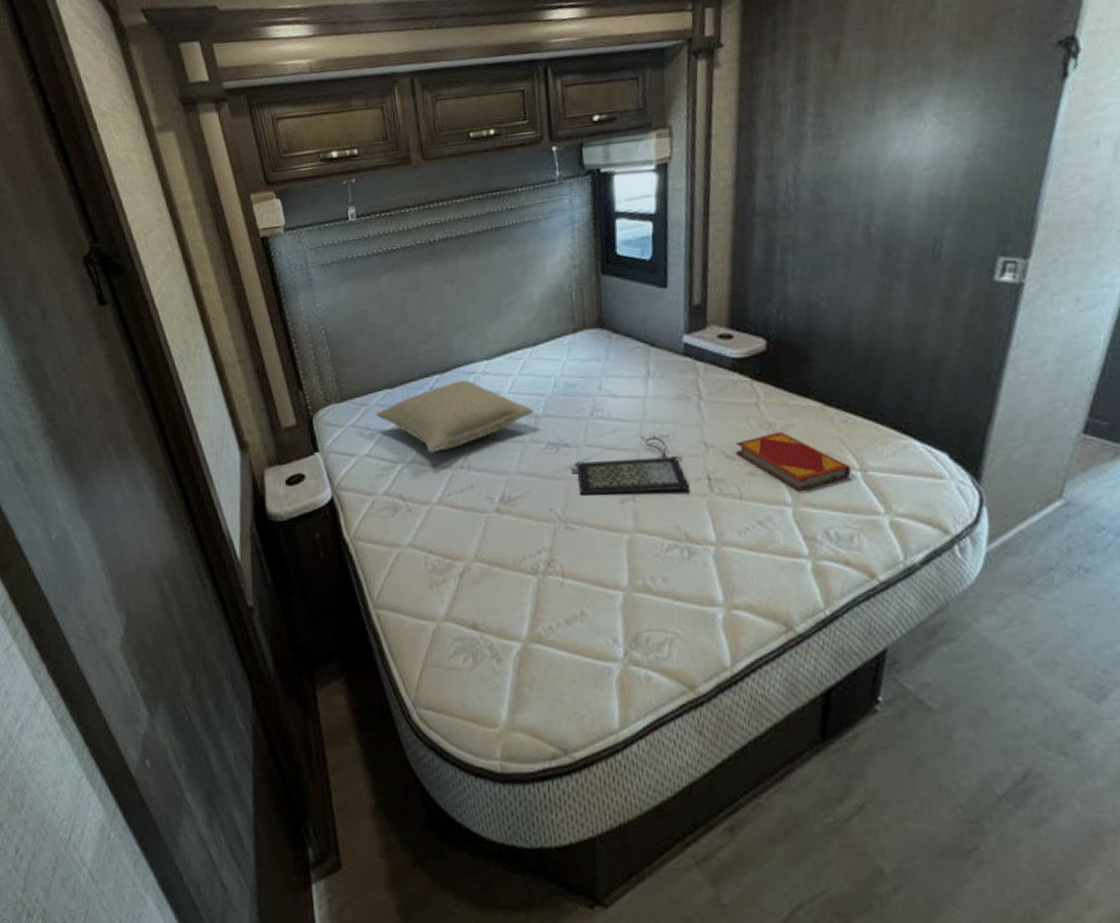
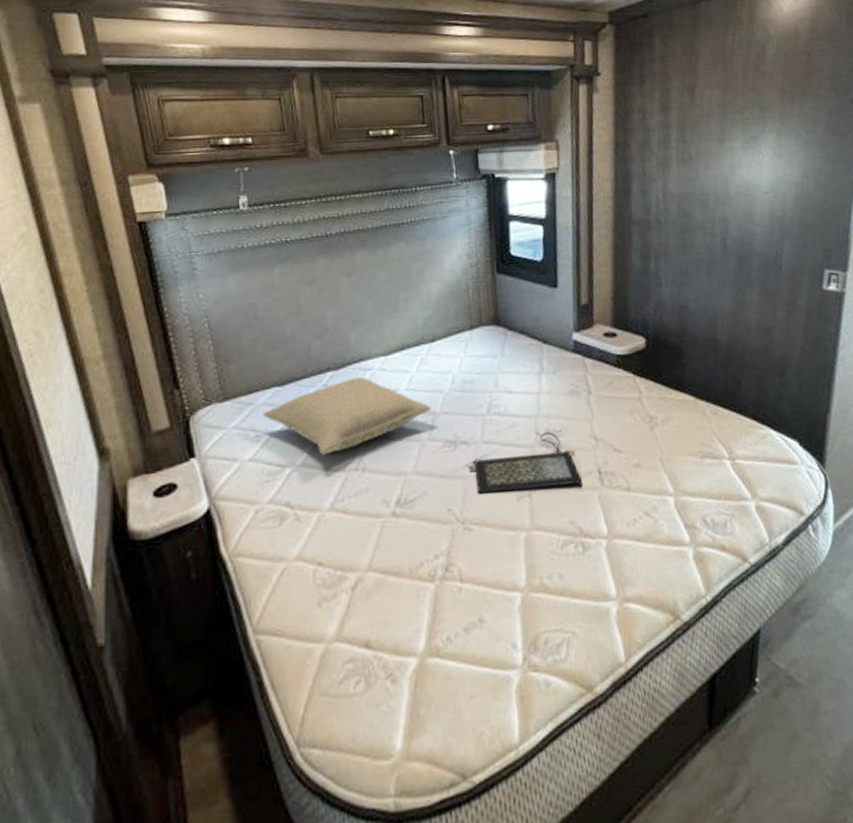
hardback book: present [735,431,851,491] -> none [622,424,722,481]

